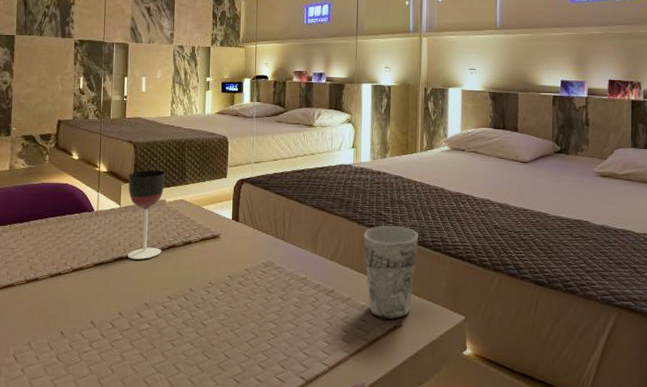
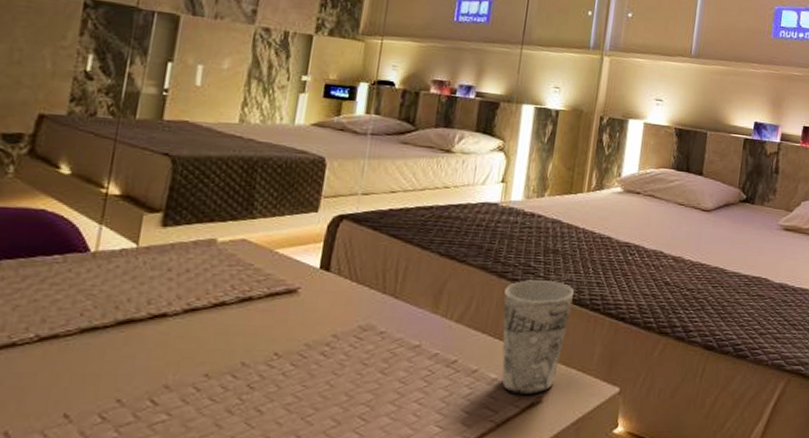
wineglass: present [128,169,165,259] -> none [142,196,221,323]

